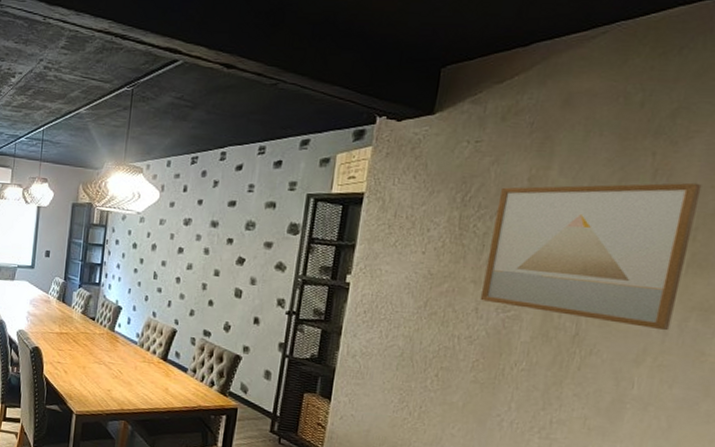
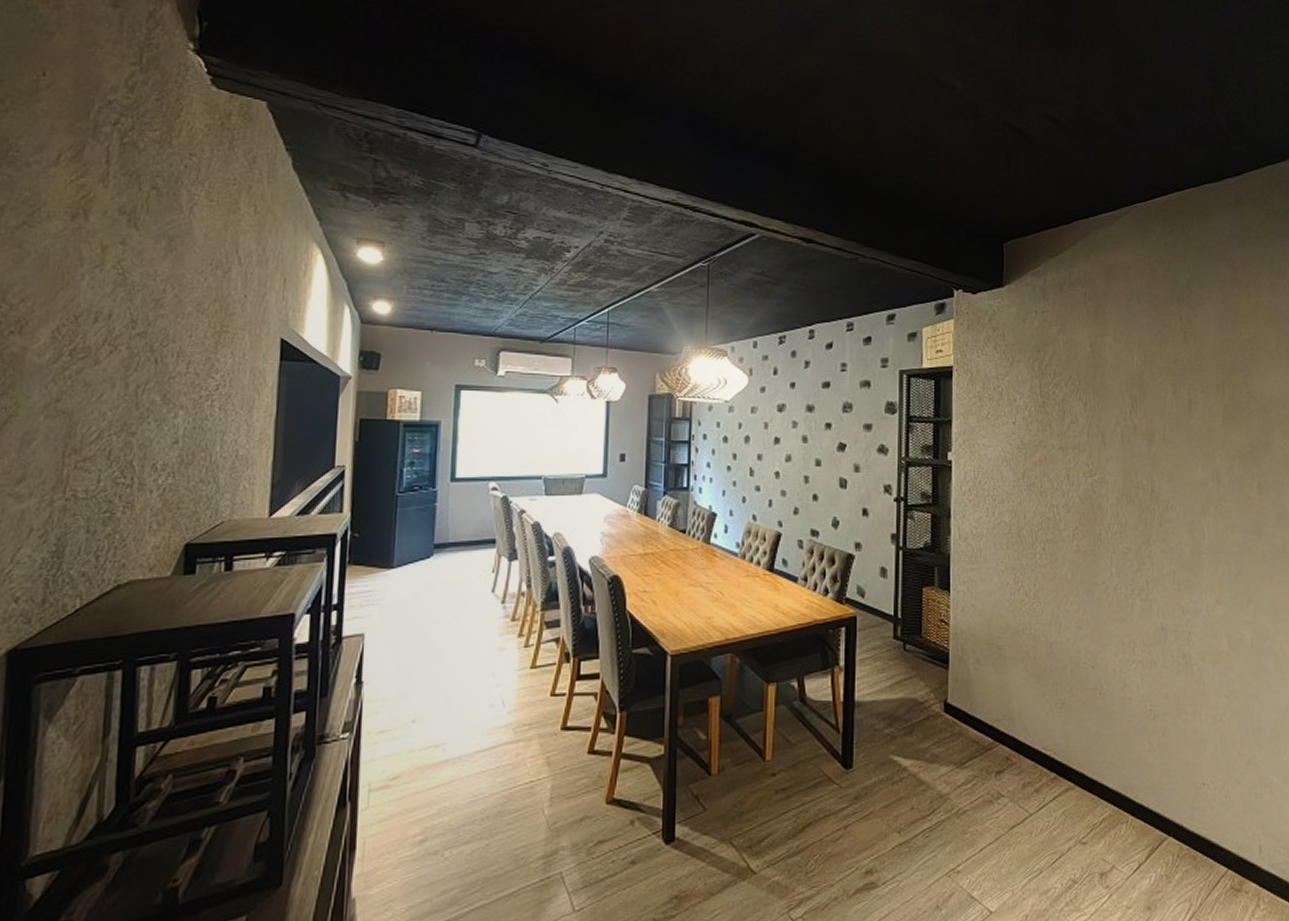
wall art: present [480,182,702,331] -> none [1069,343,1221,480]

